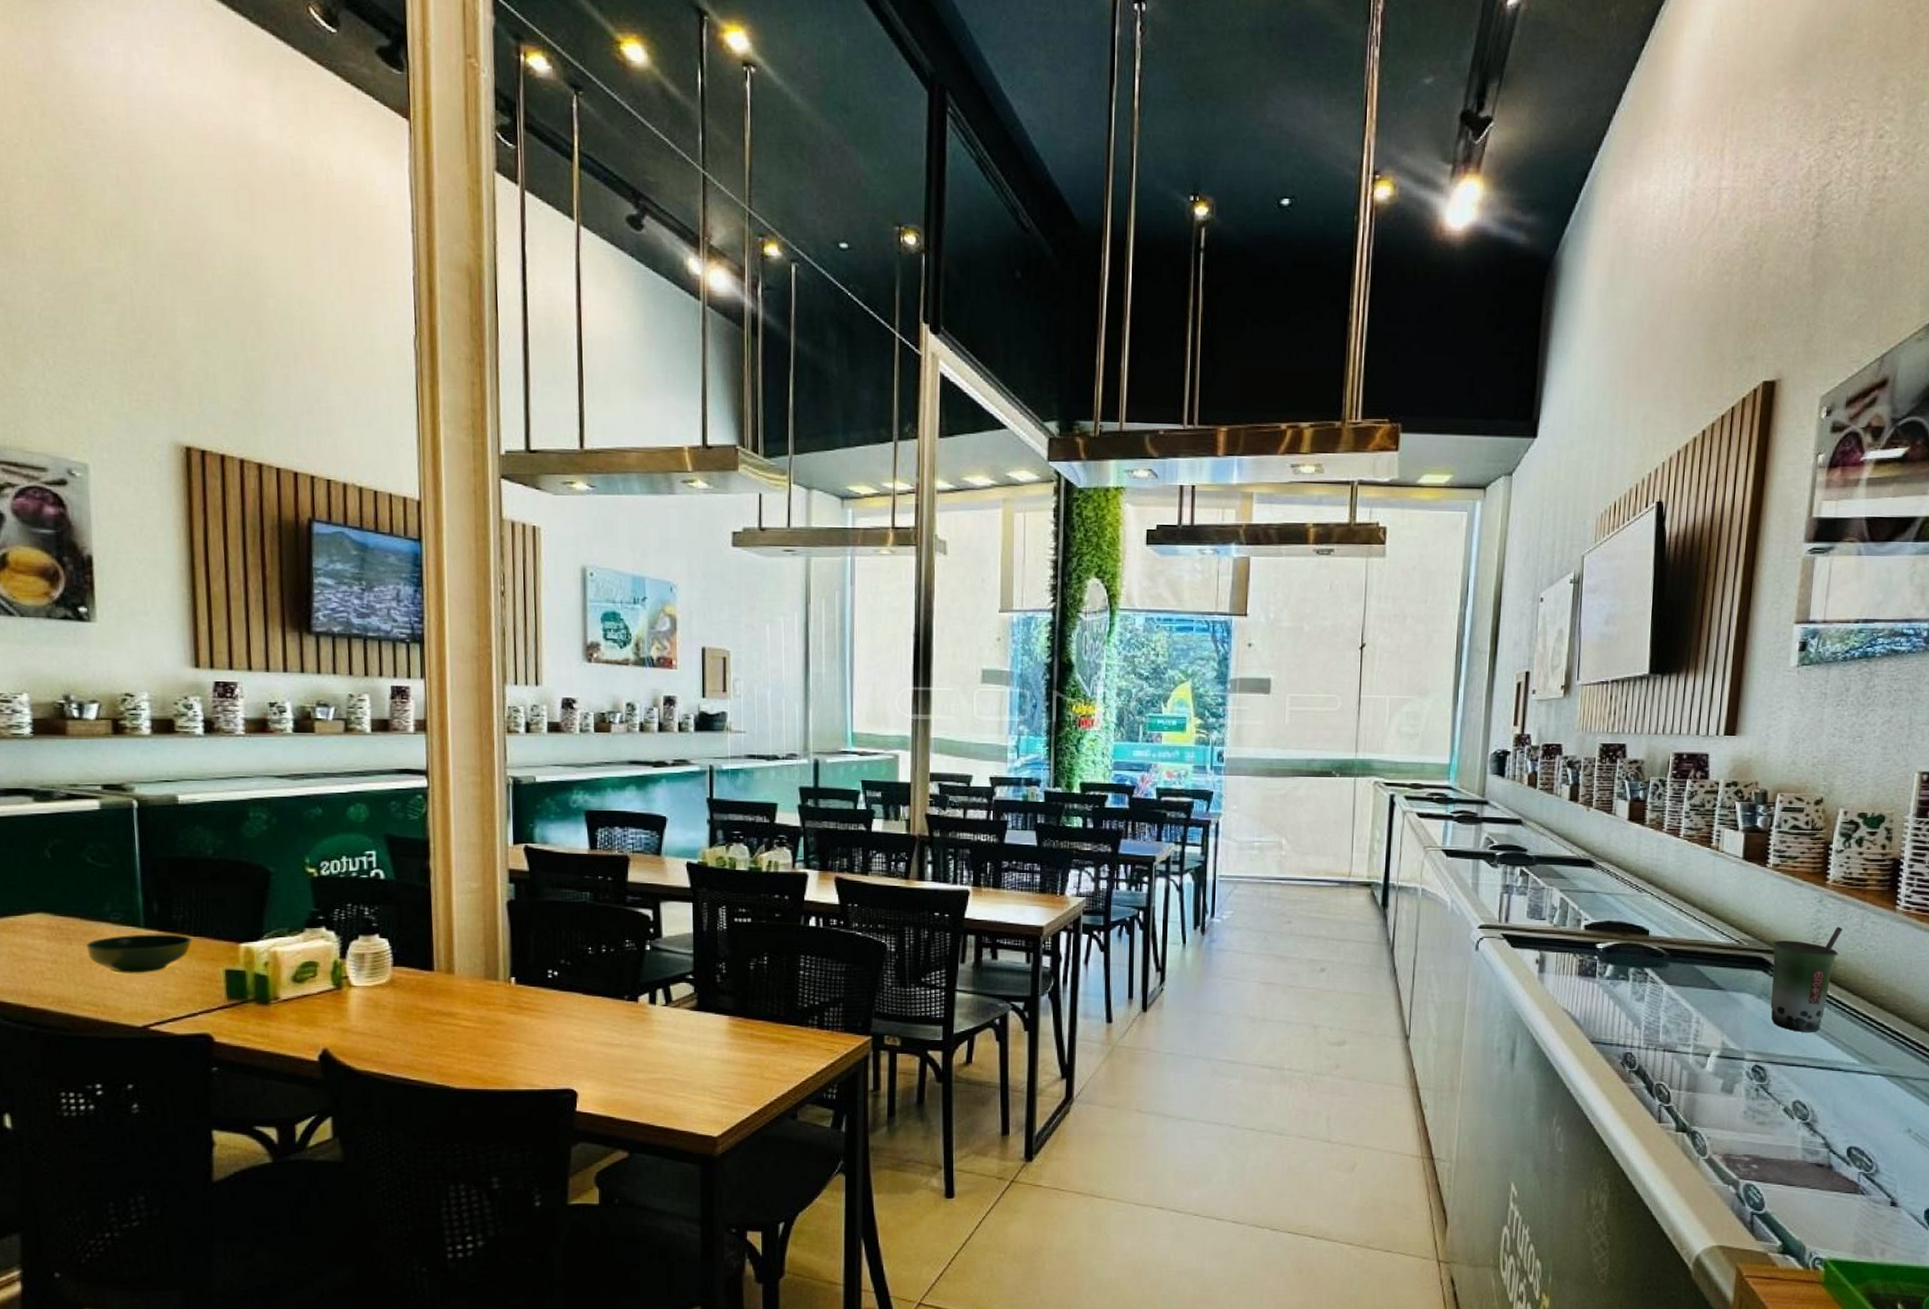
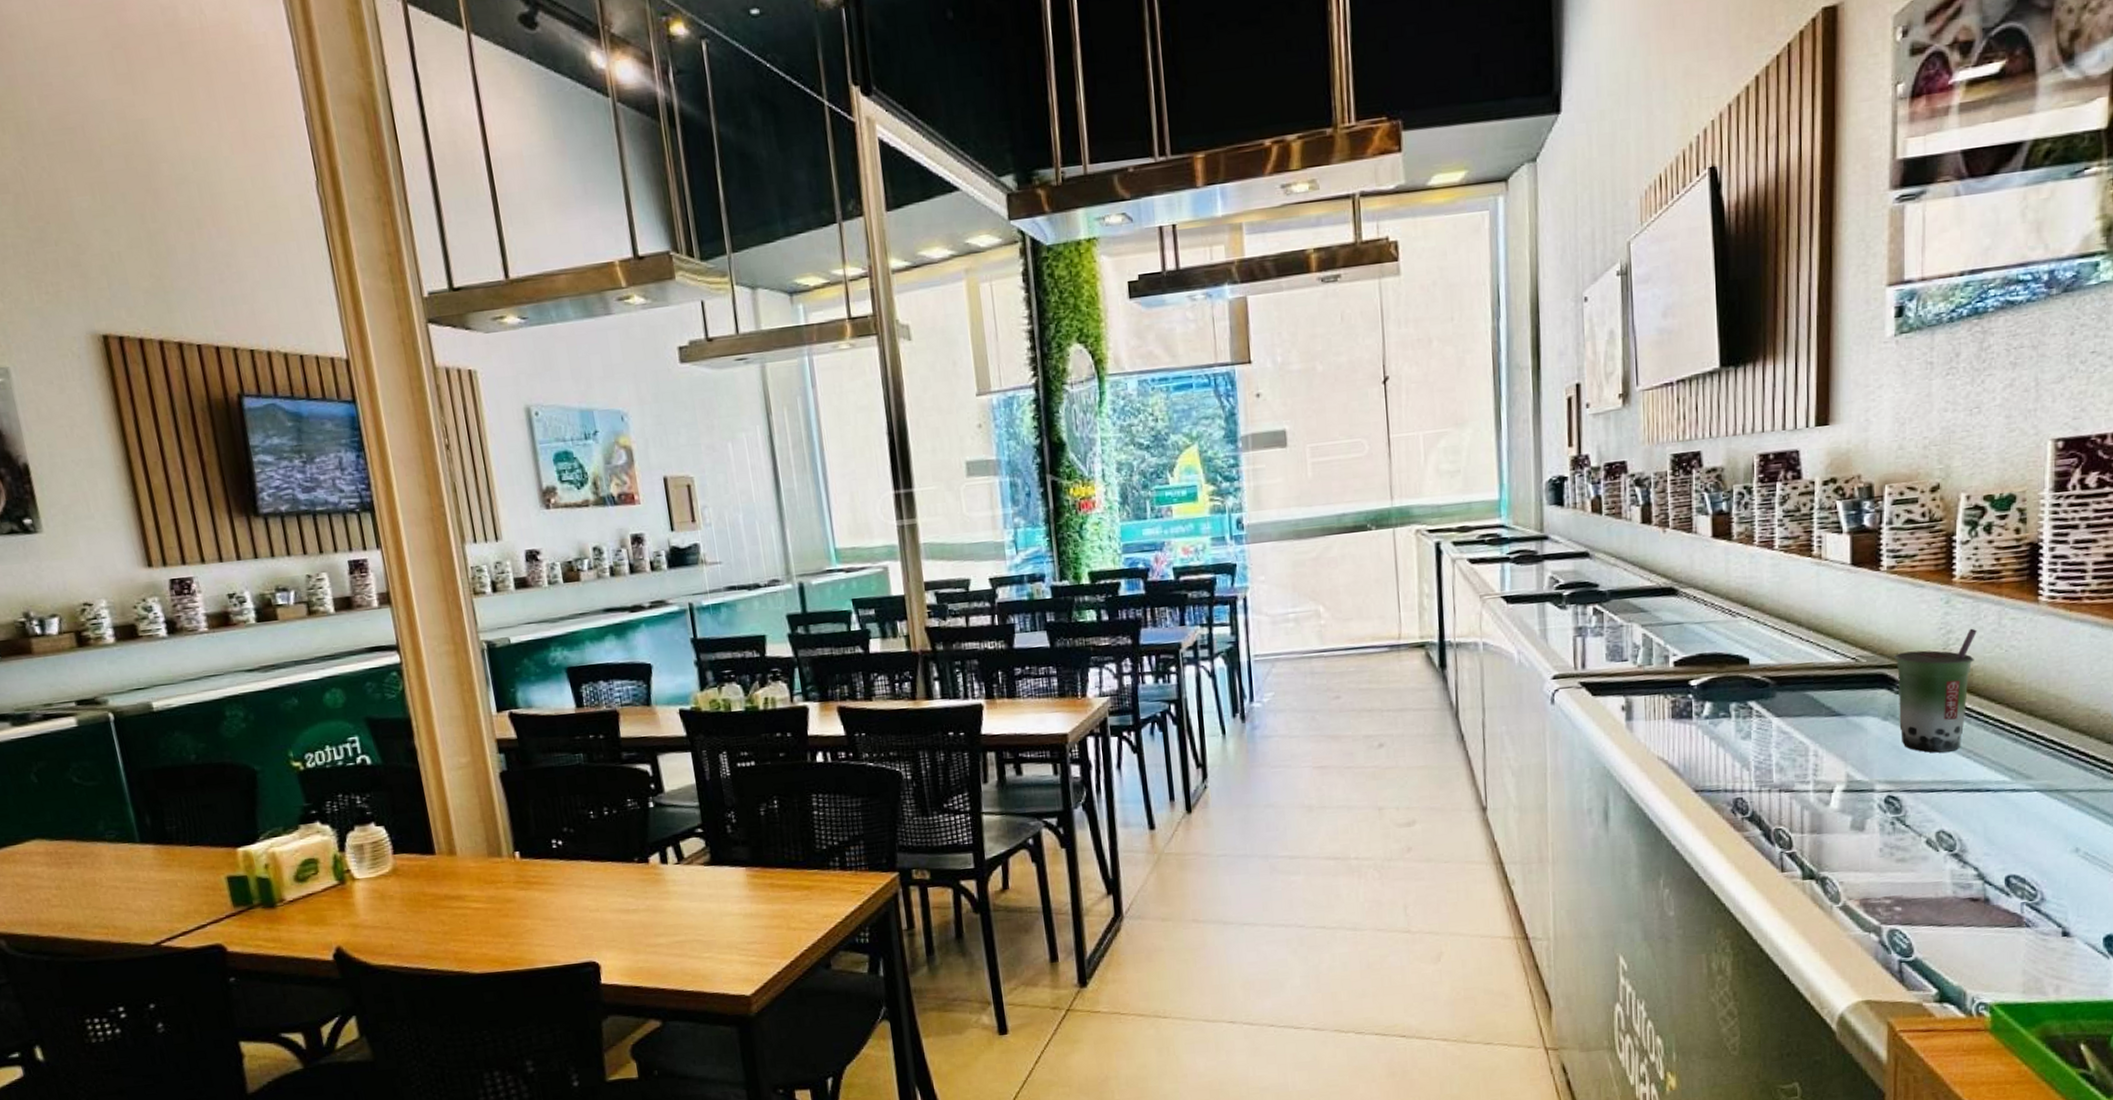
bowl: present [86,934,192,973] -> none [86,846,189,892]

